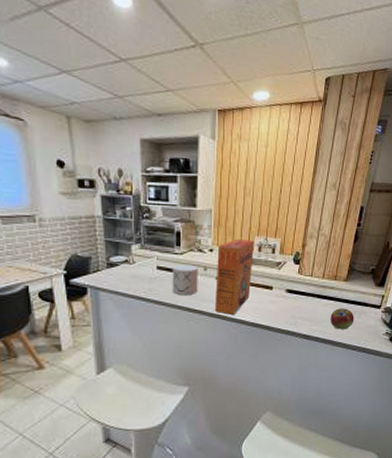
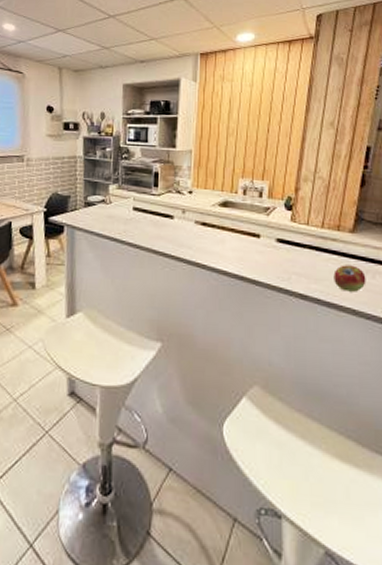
mug: present [172,264,198,296] -> none [147,206,176,240]
cereal box: present [215,239,255,316] -> none [194,181,239,265]

